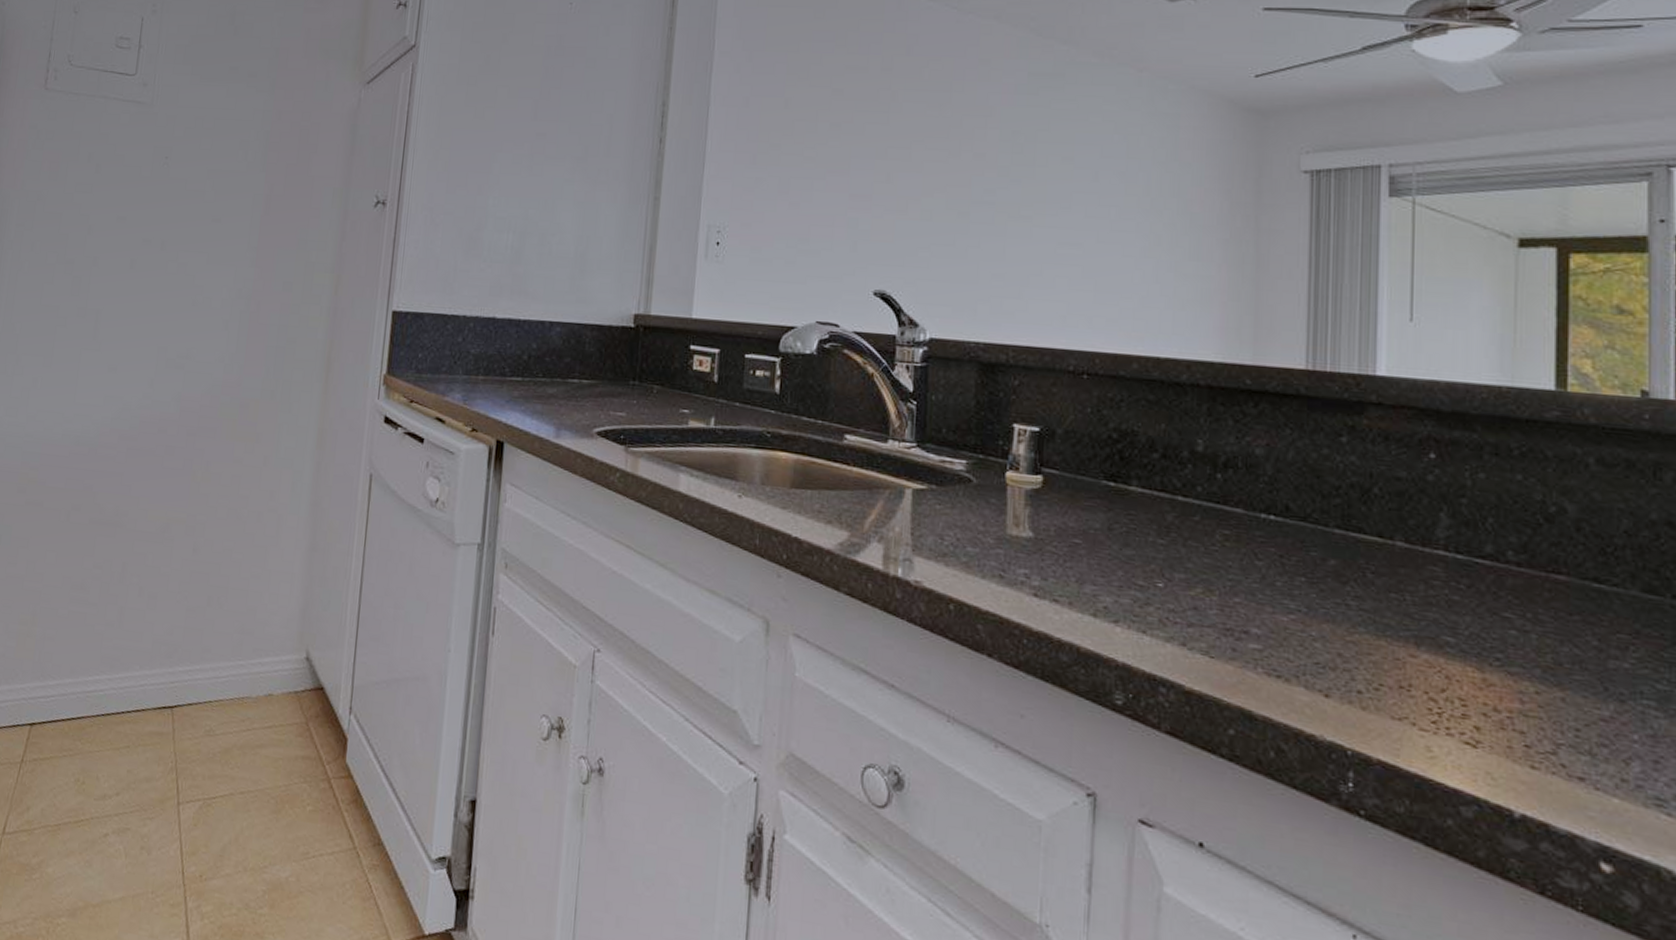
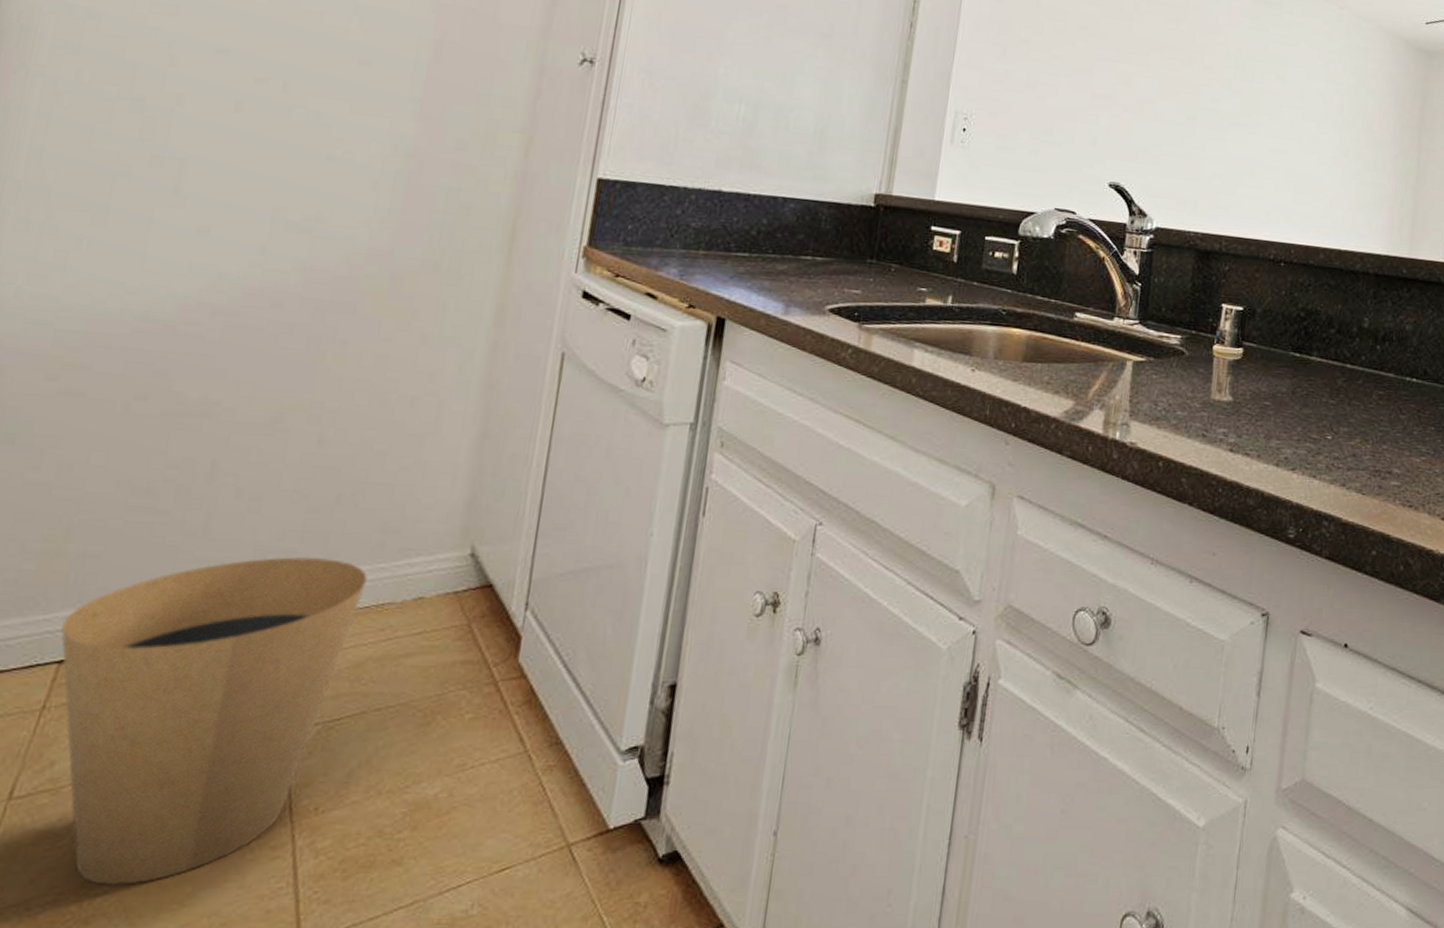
trash can: none [31,649,231,920] -> present [61,556,367,887]

